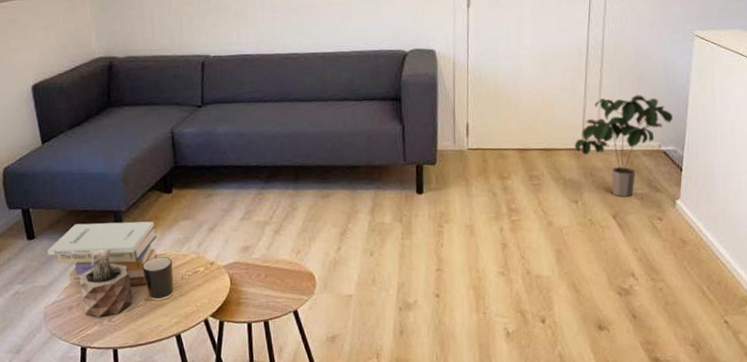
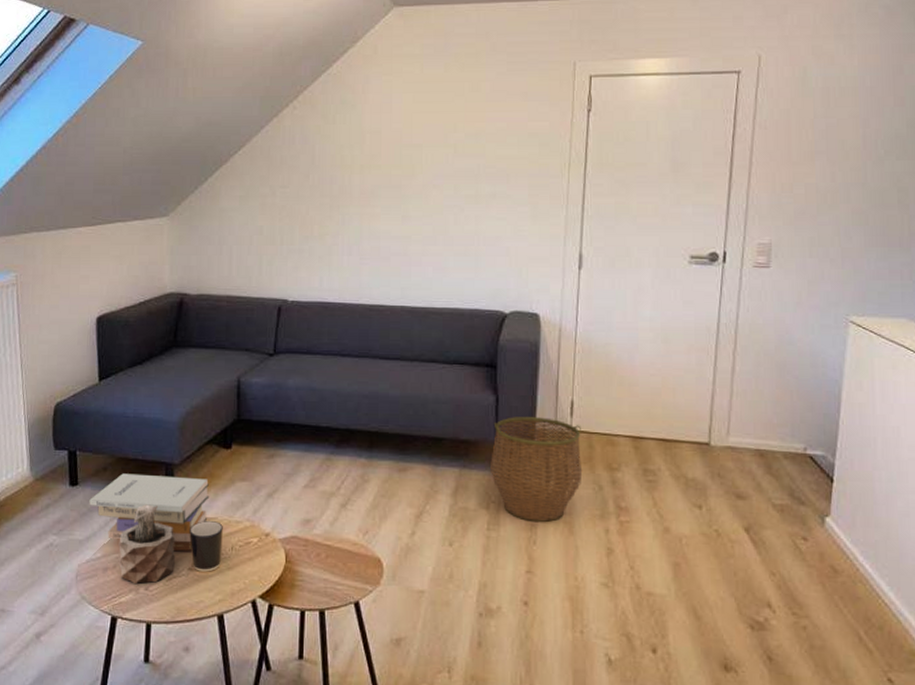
basket: none [401,140,479,229] -> present [491,417,583,523]
potted plant: present [574,95,673,197] -> none [699,385,822,507]

